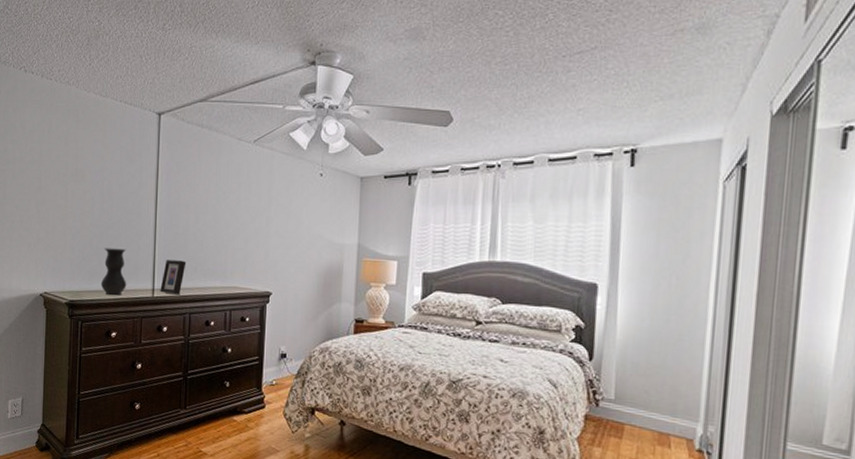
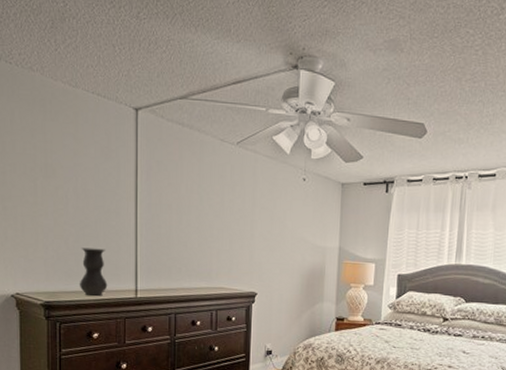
picture frame: present [160,260,187,295] -> none [143,260,170,296]

